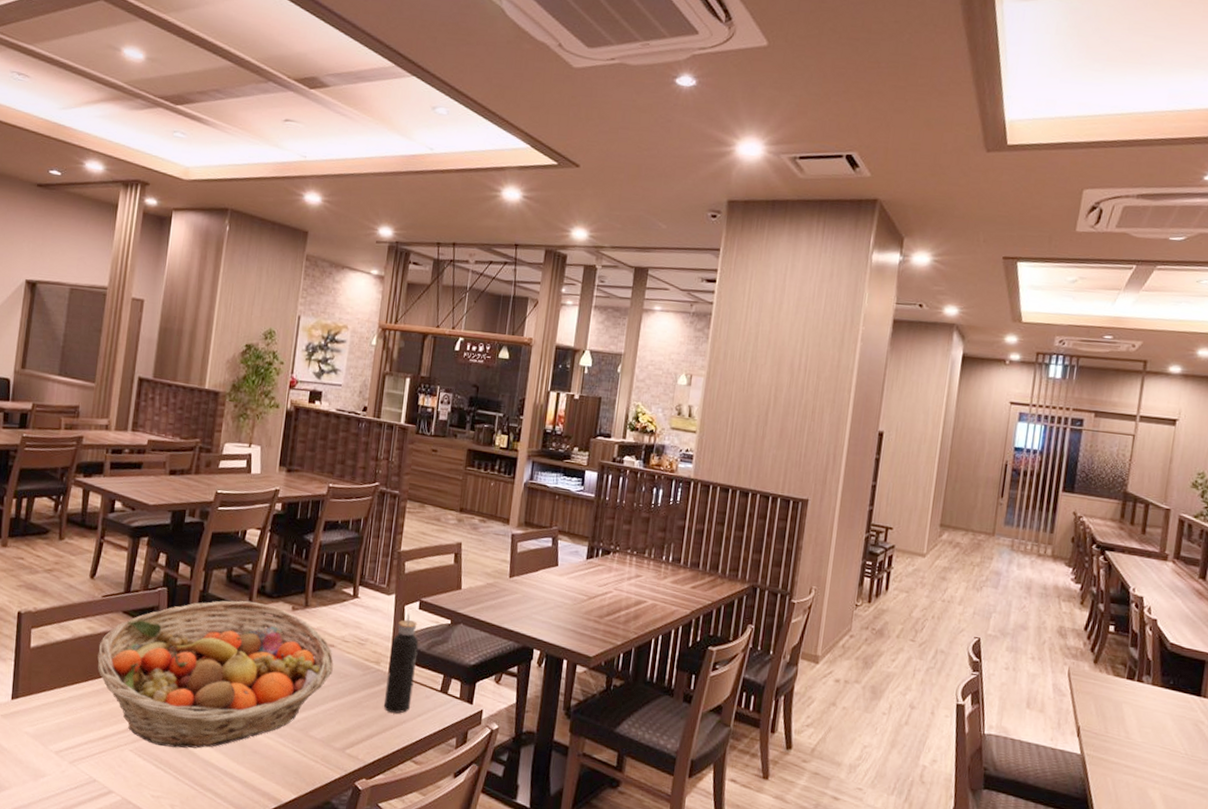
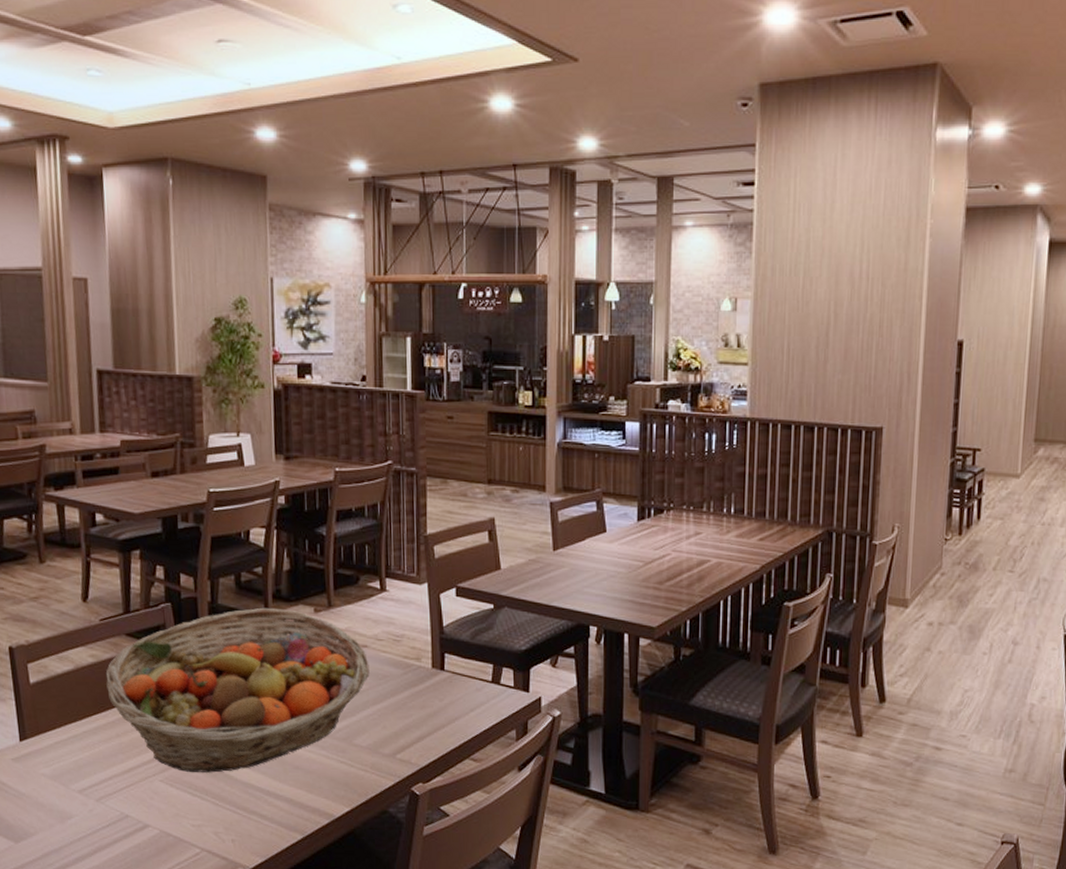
water bottle: present [383,613,419,714] -> none [430,601,461,711]

